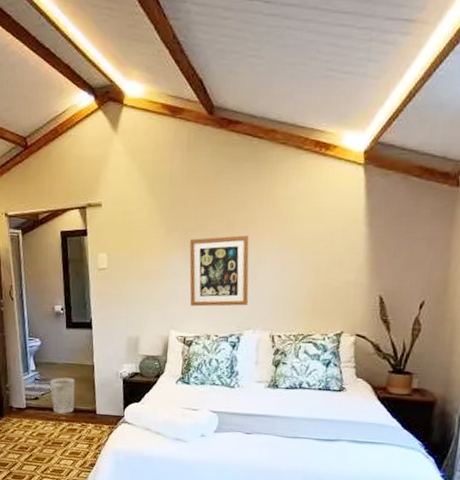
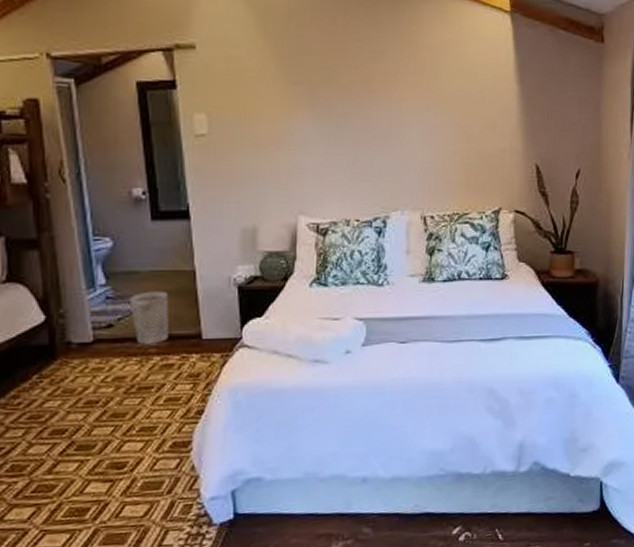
wall art: present [189,235,249,307] -> none [318,92,394,184]

